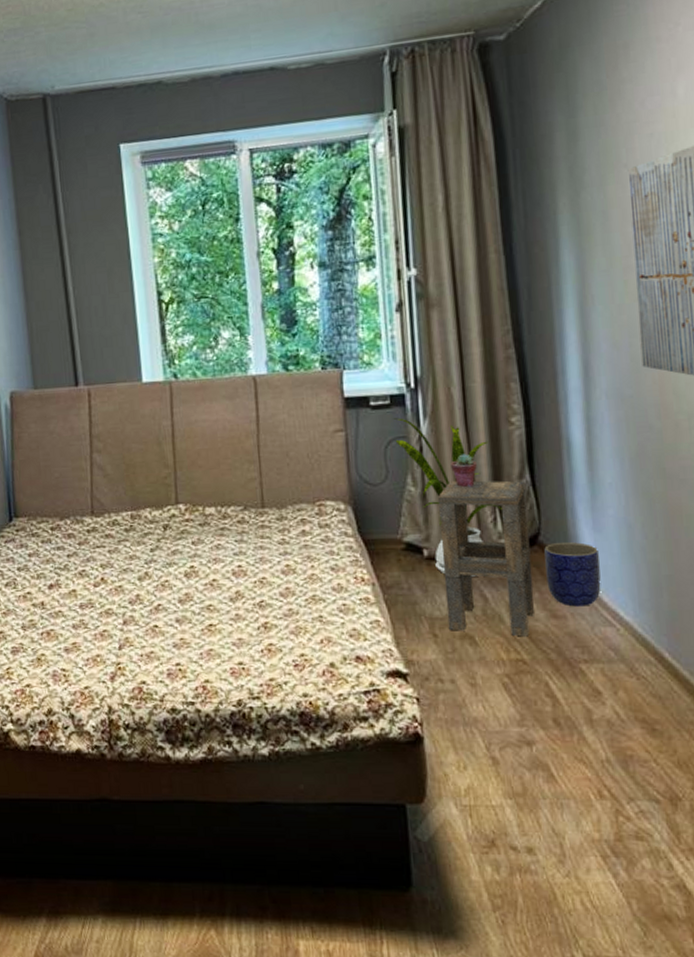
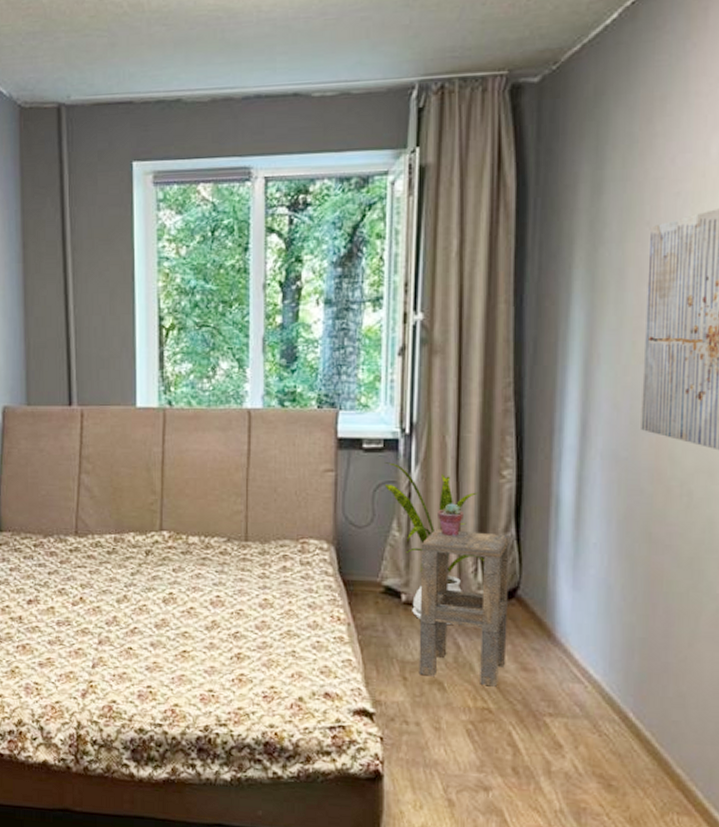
planter: present [544,542,601,607] -> none [521,598,577,662]

